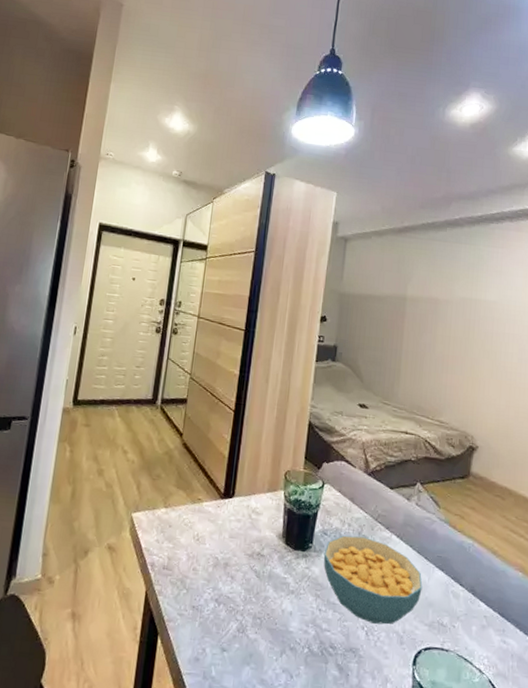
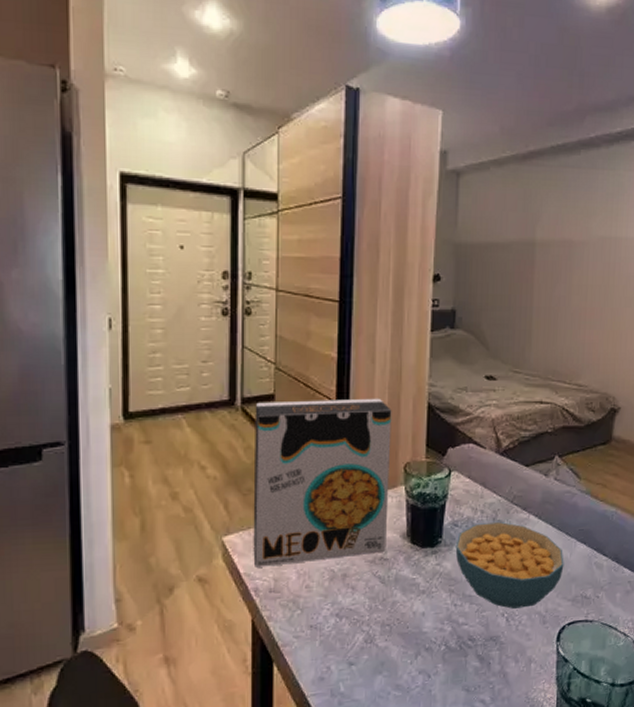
cereal box: none [153,404,279,548] -> present [253,398,392,568]

